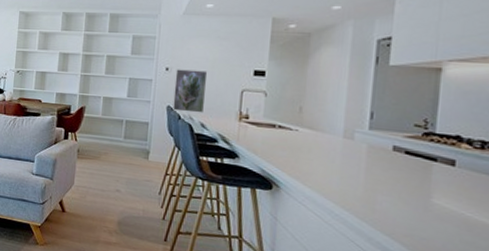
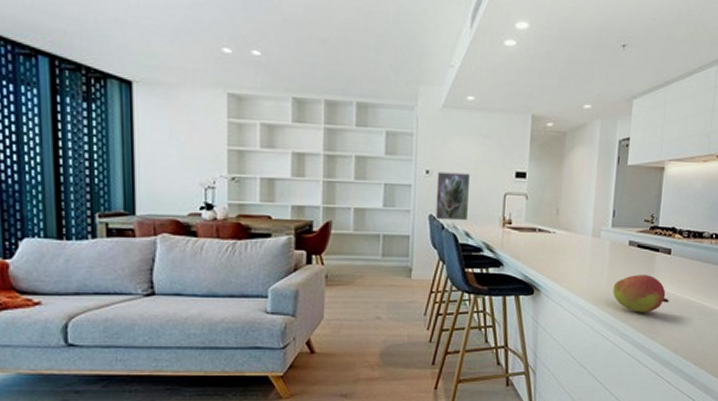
fruit: none [371,184,455,230] -> present [613,275,669,313]

